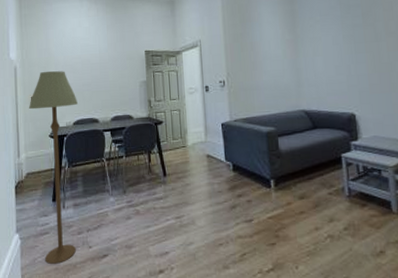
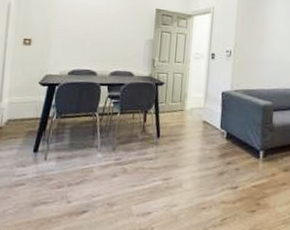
floor lamp: present [28,71,78,264] -> none [17,13,76,217]

